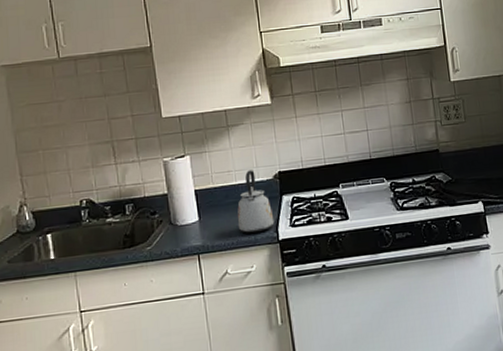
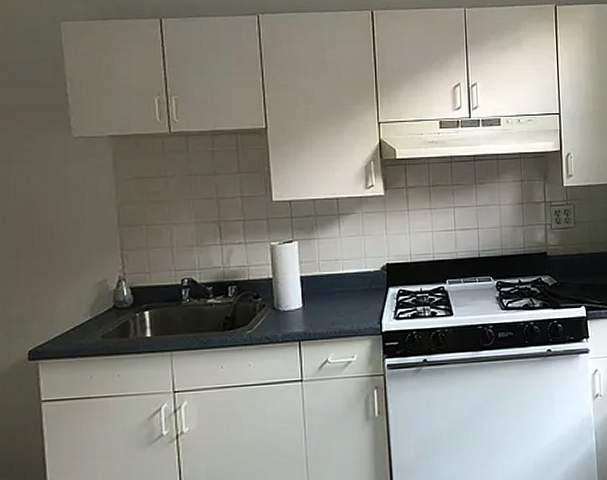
kettle: present [237,170,275,234] -> none [341,260,379,324]

